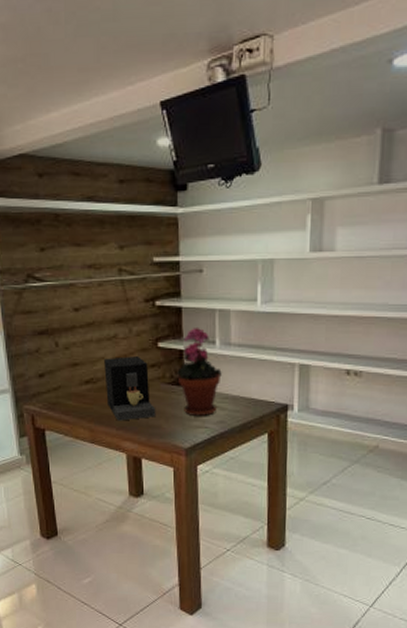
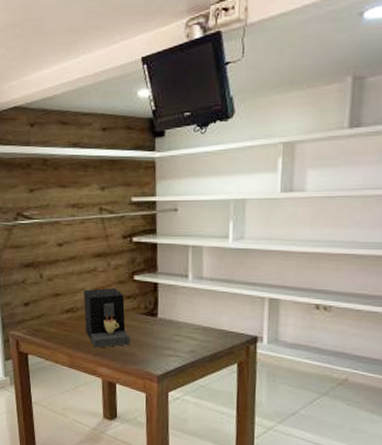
potted plant: present [176,326,222,416] -> none [150,261,194,345]

